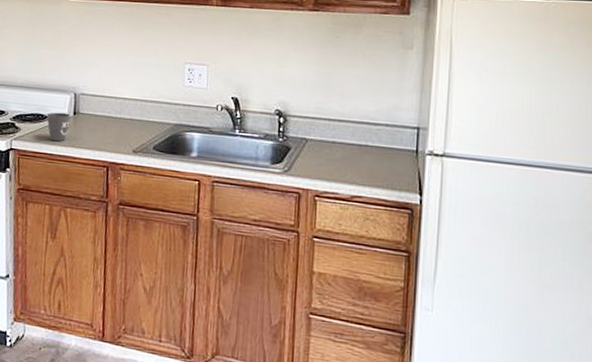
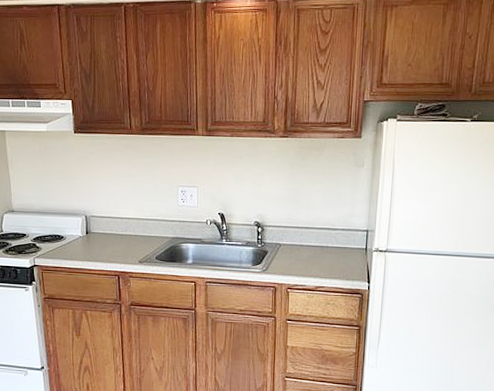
mug: present [46,112,70,142] -> none [63,232,84,257]

